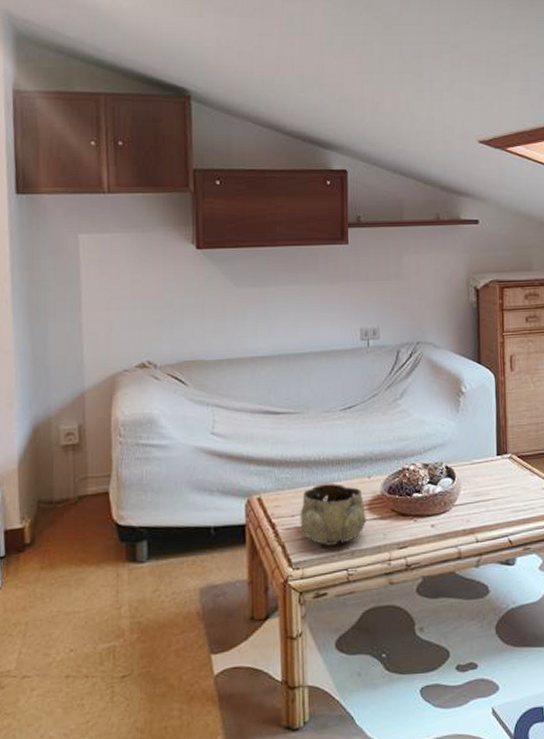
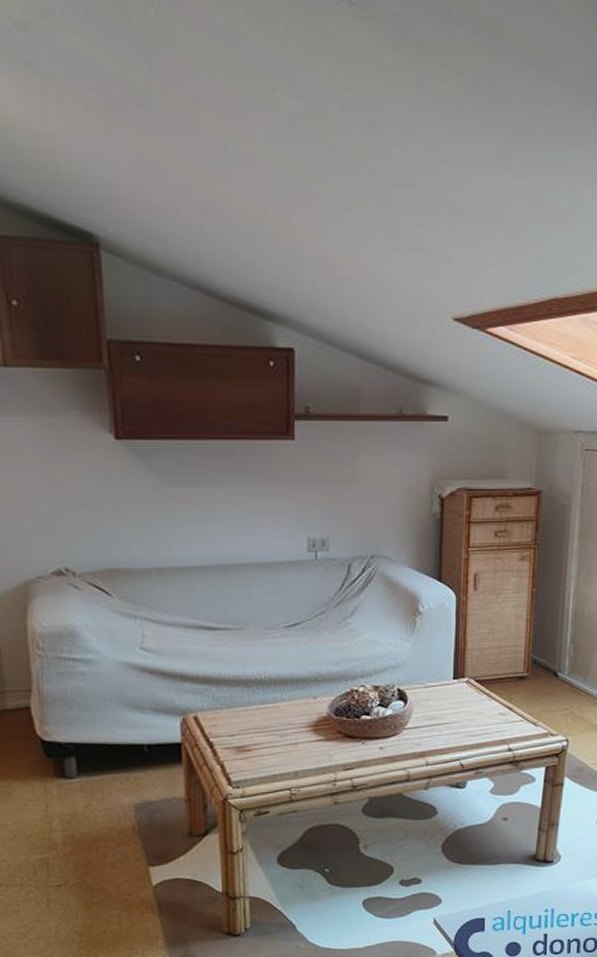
decorative bowl: present [300,483,367,546] -> none [240,703,312,766]

